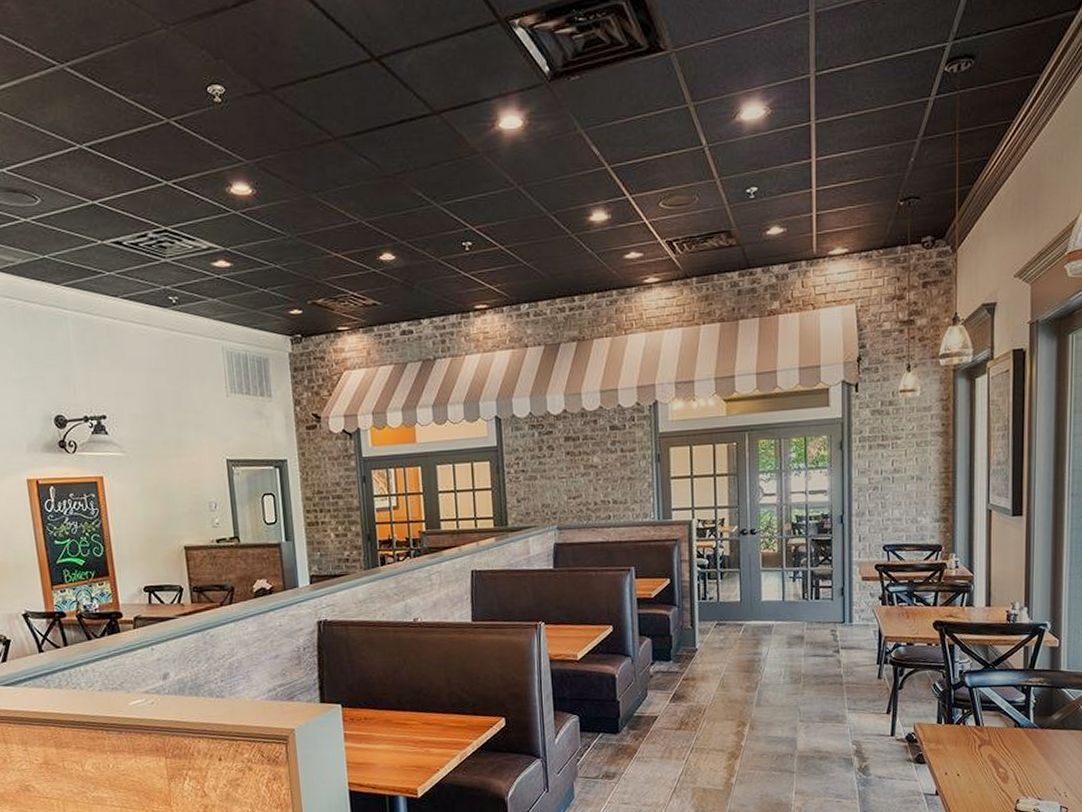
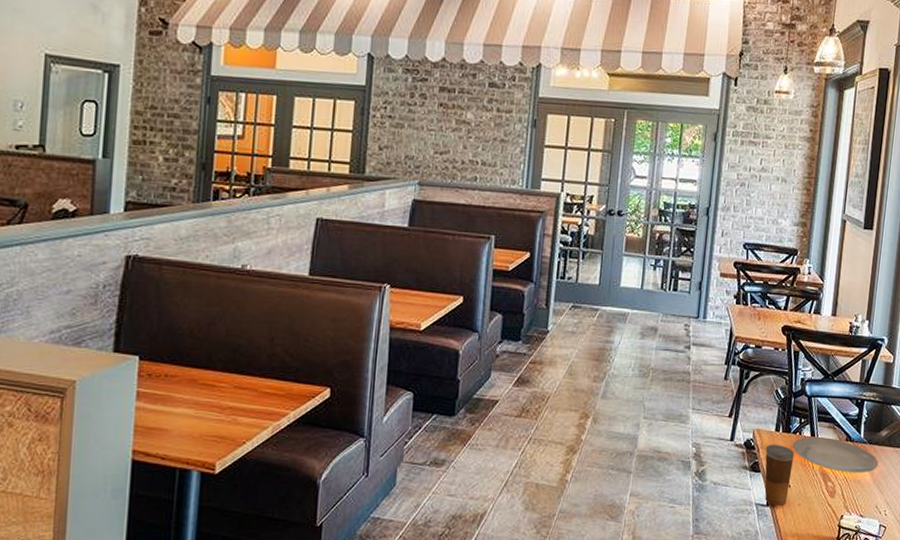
beverage cup: none [929,736,959,795] -> present [764,445,794,507]
plate: none [957,725,1053,759] -> present [792,436,879,474]

